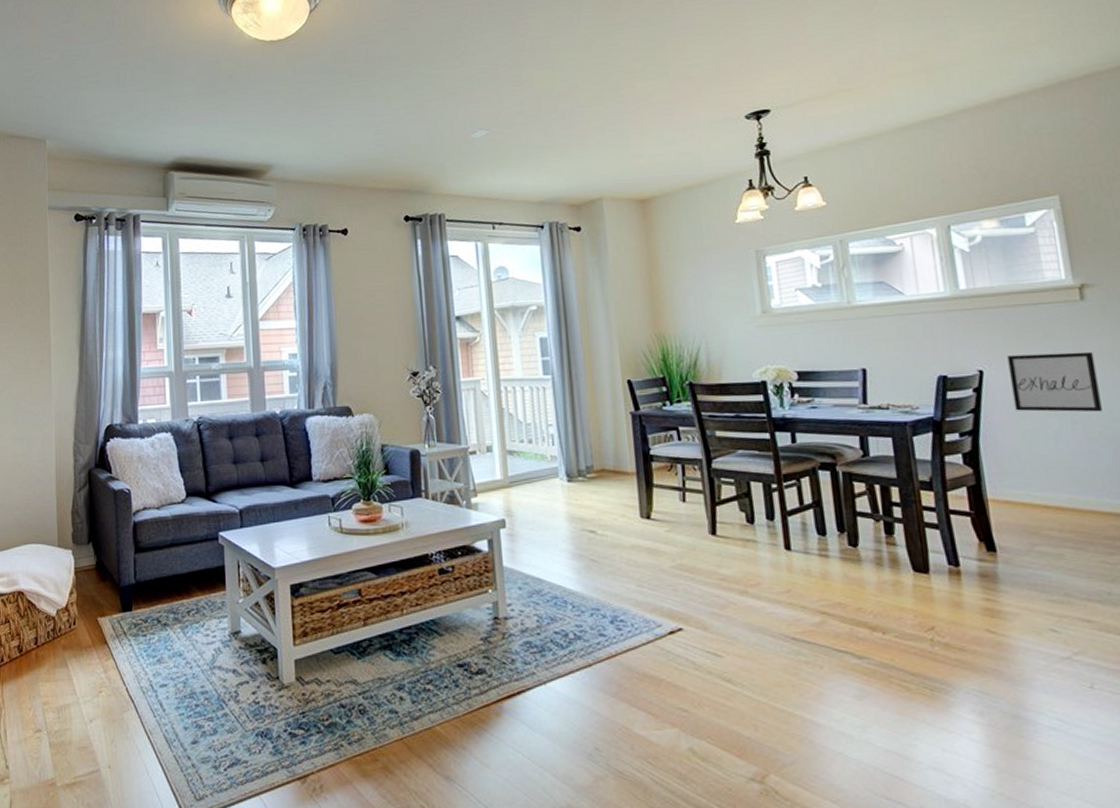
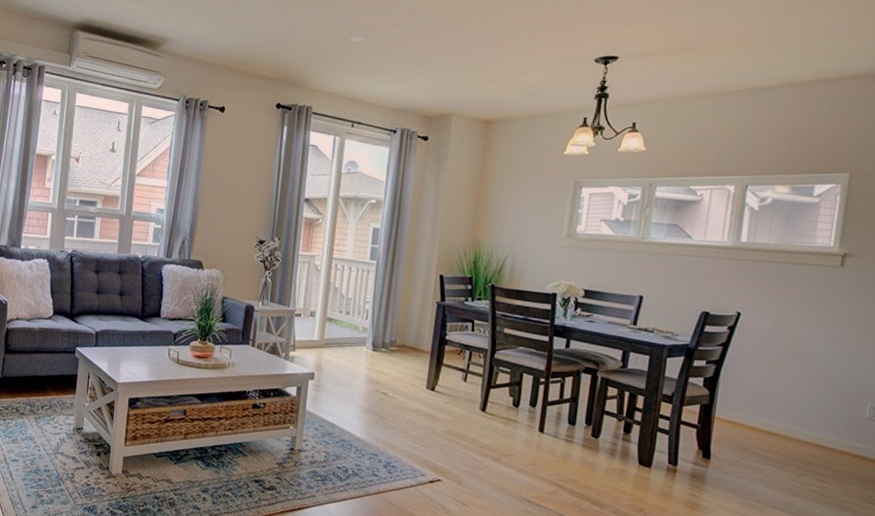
wall art: present [1007,351,1103,412] -> none [758,303,837,362]

